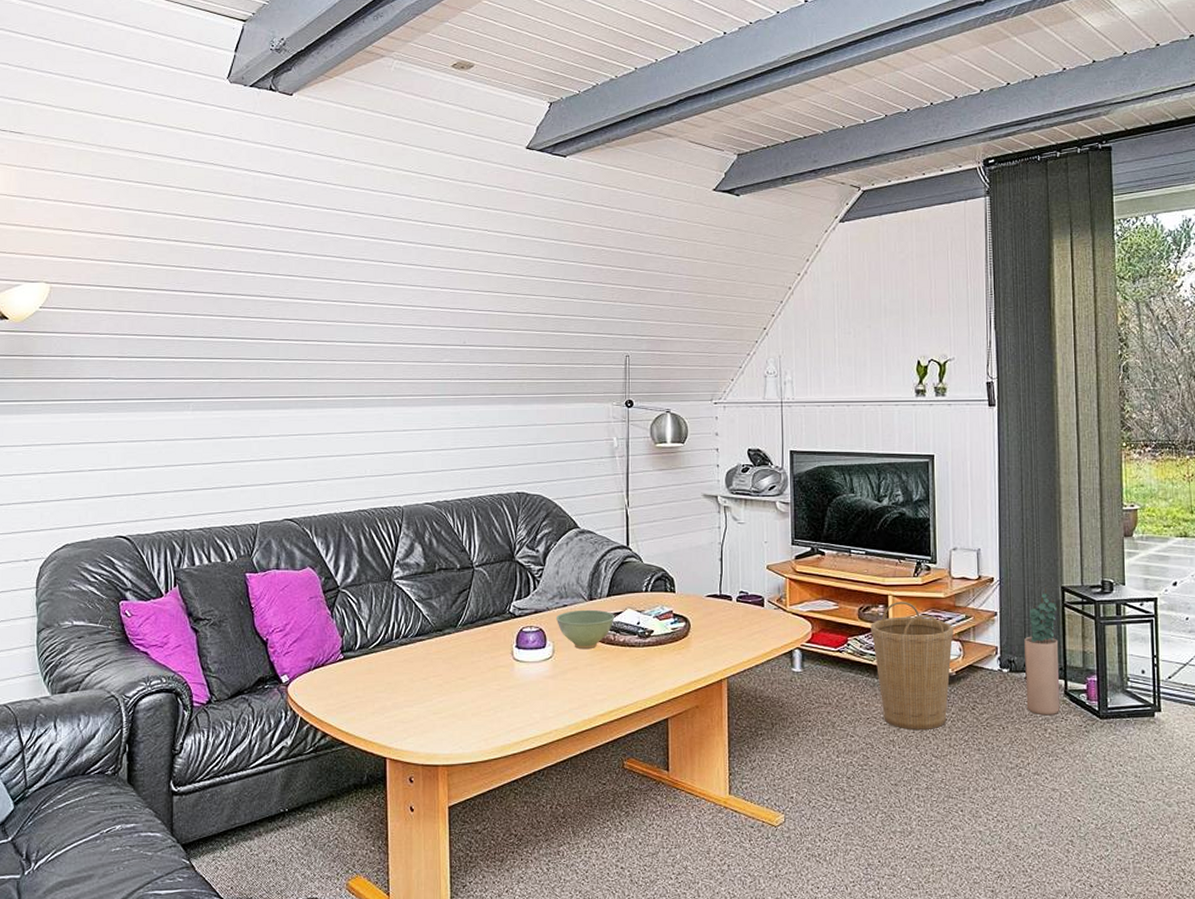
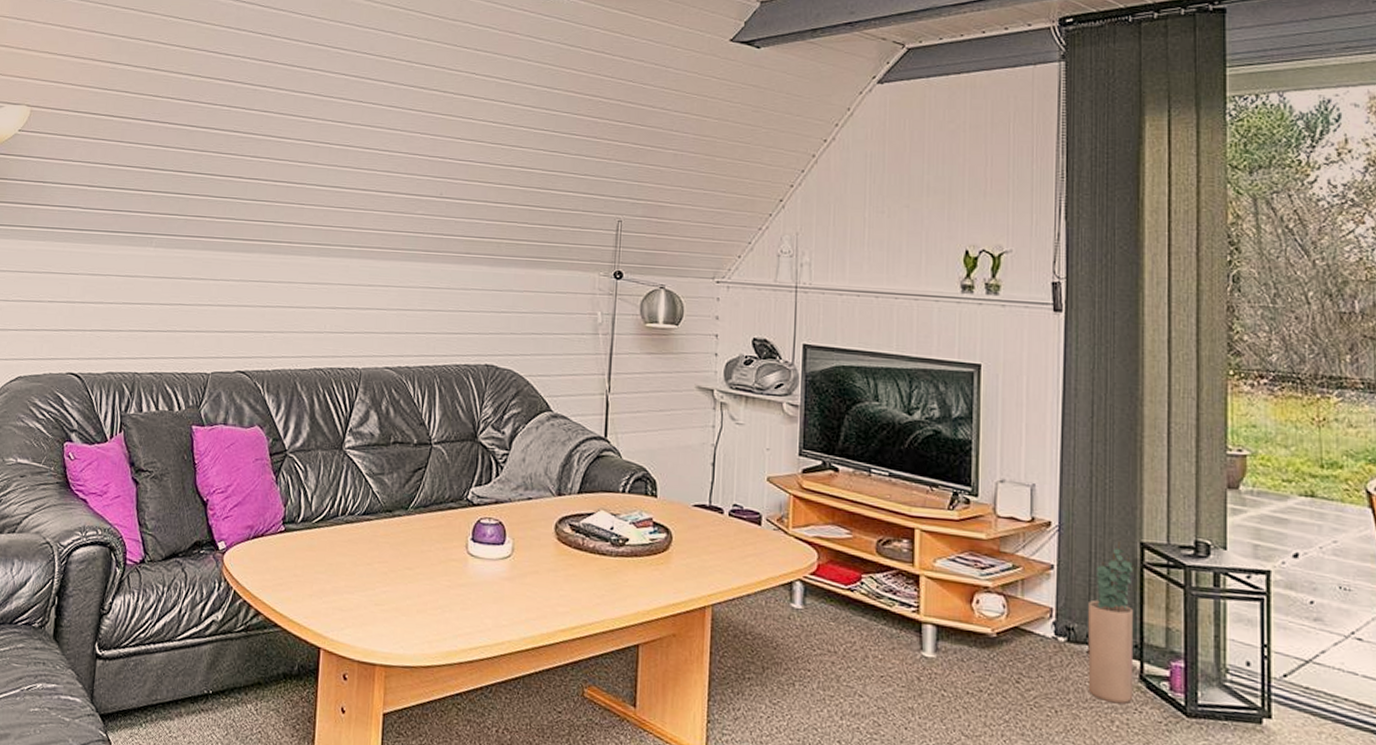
bowl: present [557,609,615,650] -> none [519,505,585,552]
basket: present [870,601,954,731] -> none [891,537,996,701]

